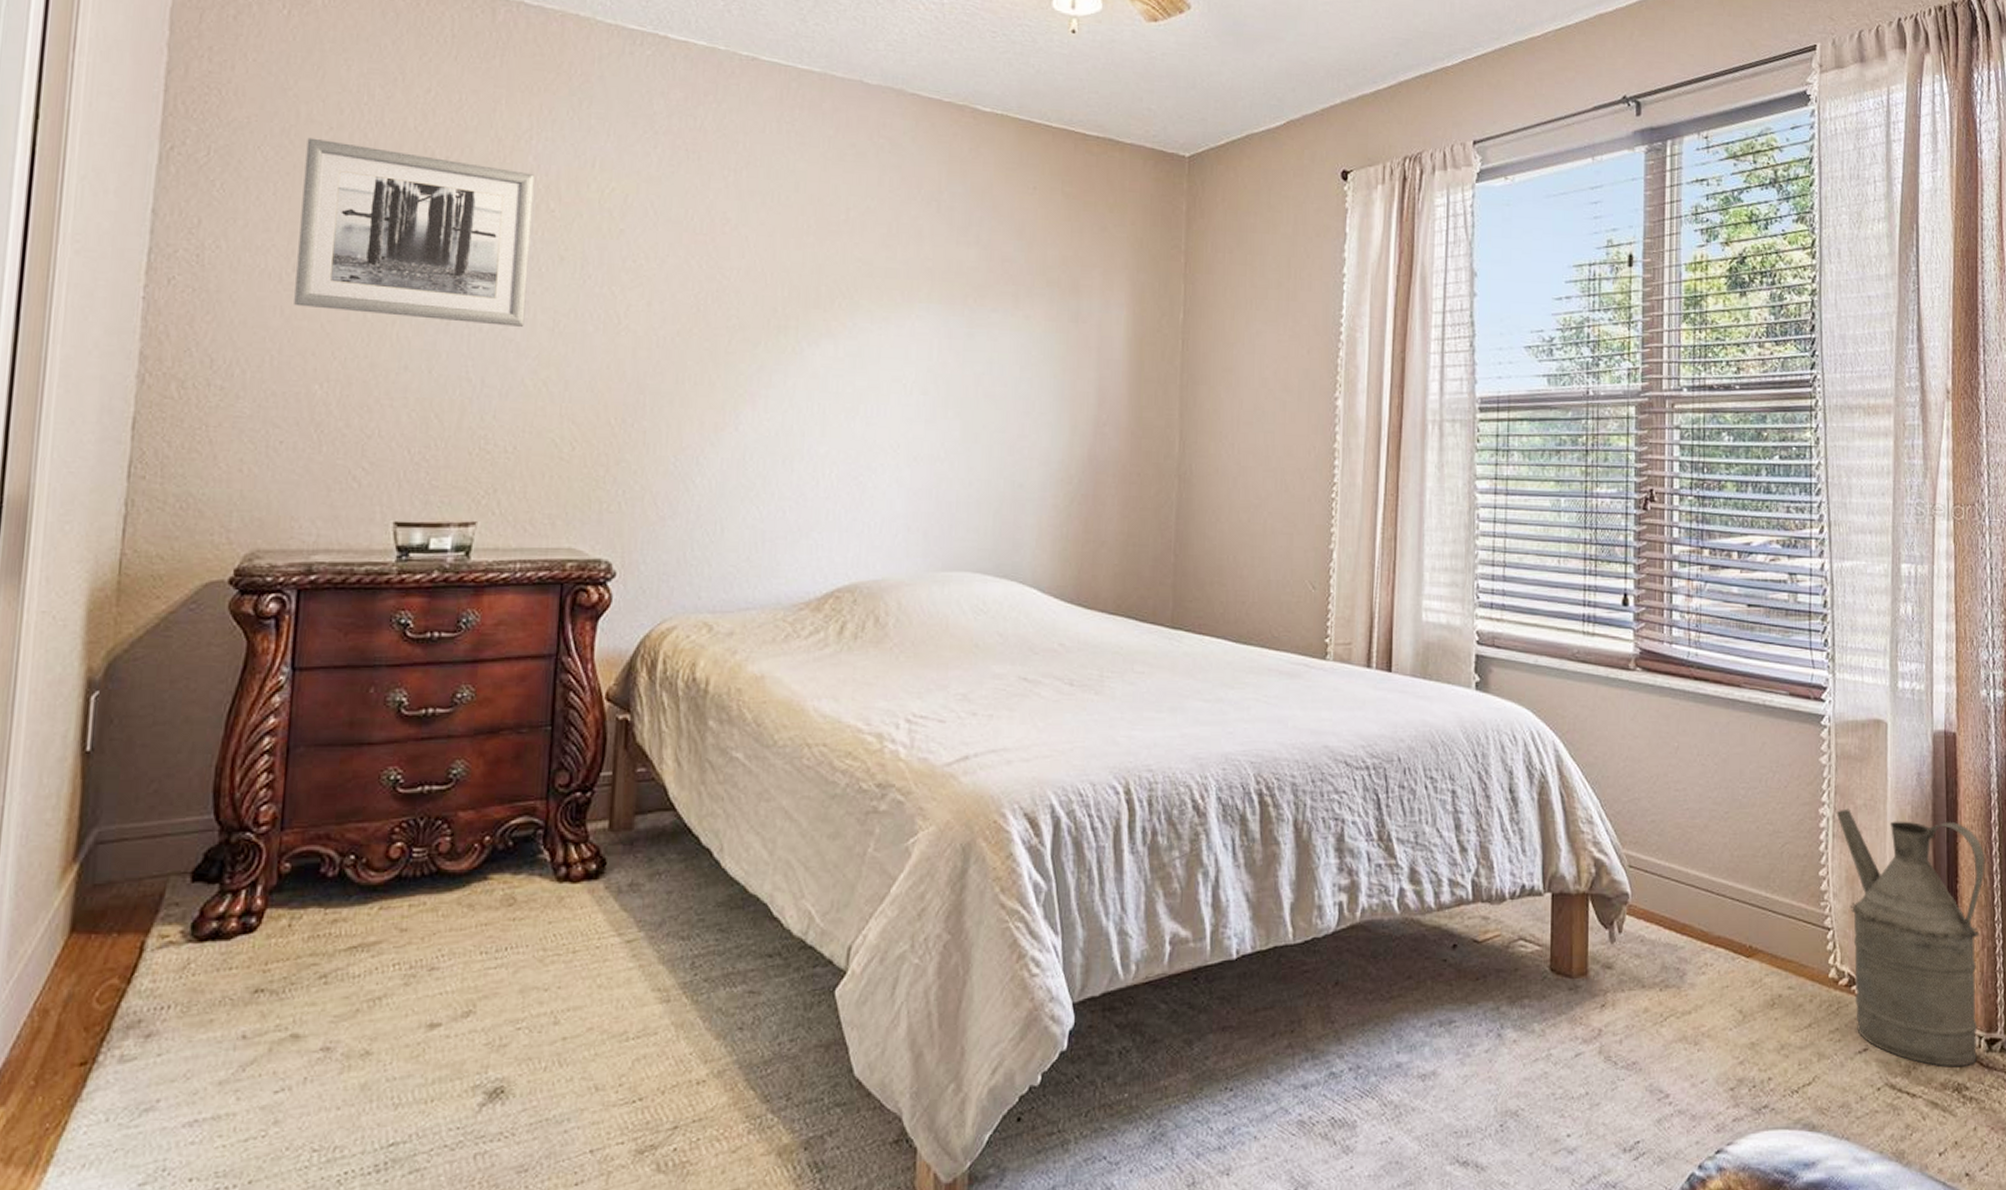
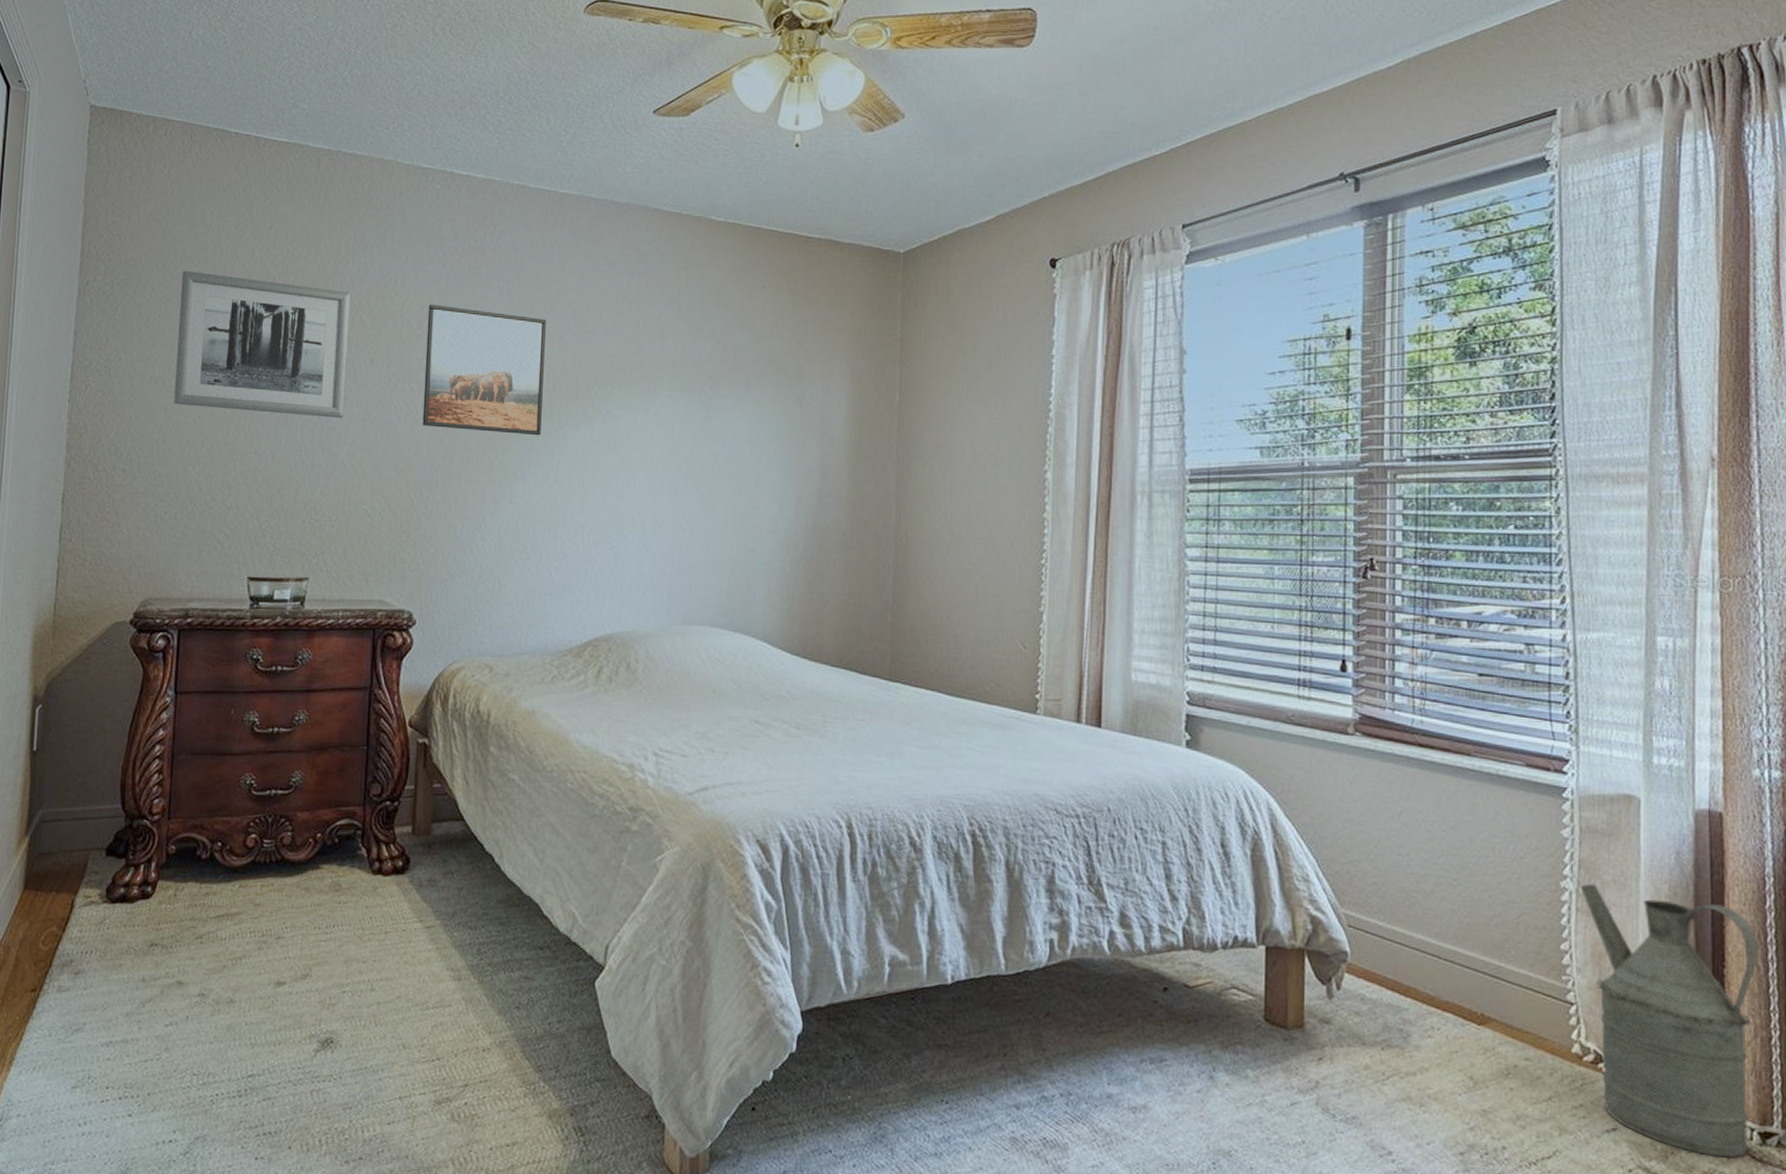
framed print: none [626,193,781,352] -> present [422,304,546,436]

